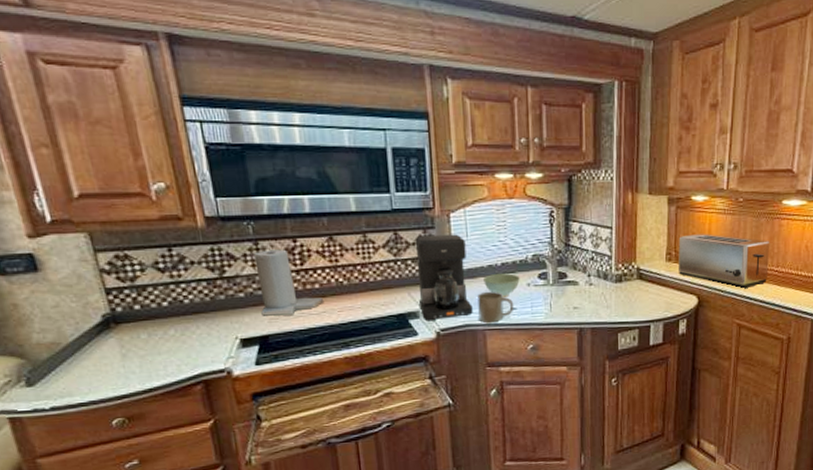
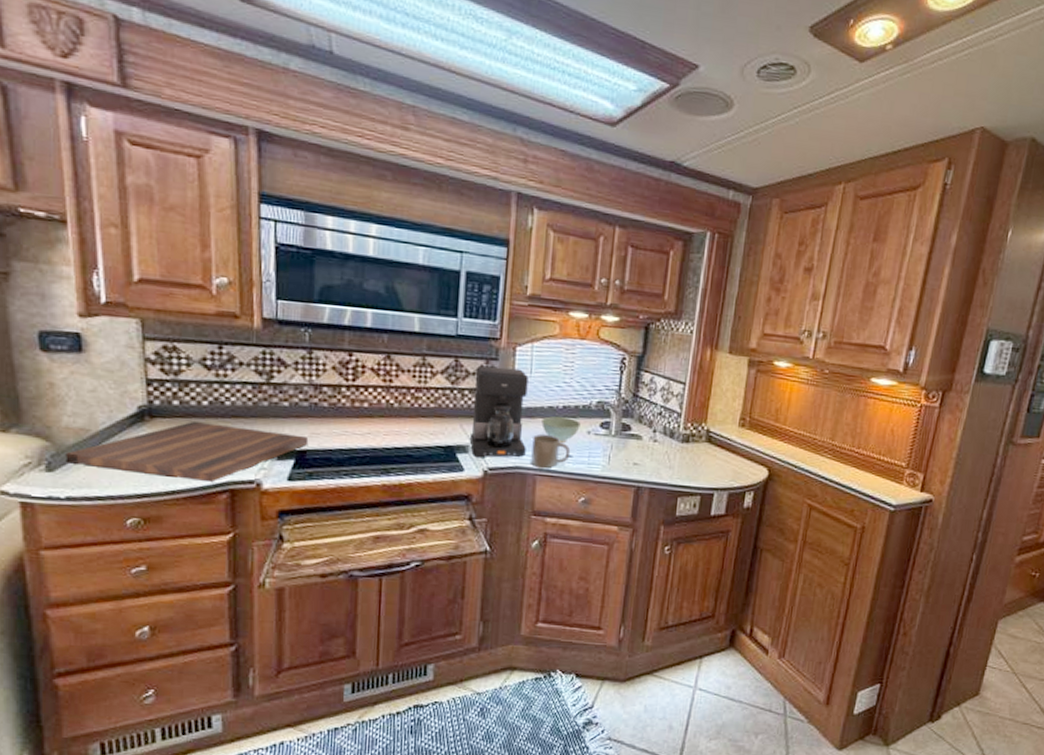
cutting board: none [42,321,269,377] -> present [65,420,309,483]
paper towel: present [254,249,325,316] -> none [303,360,371,433]
toaster: present [678,233,770,288] -> none [751,401,854,467]

